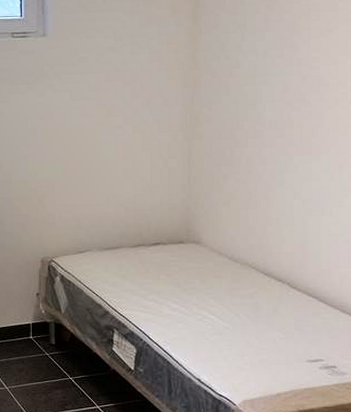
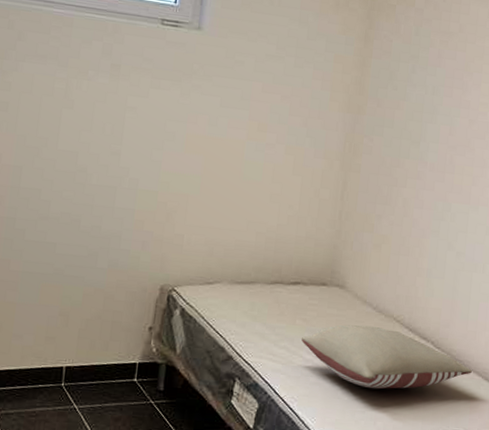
pillow: none [166,274,329,329] -> present [301,324,472,390]

